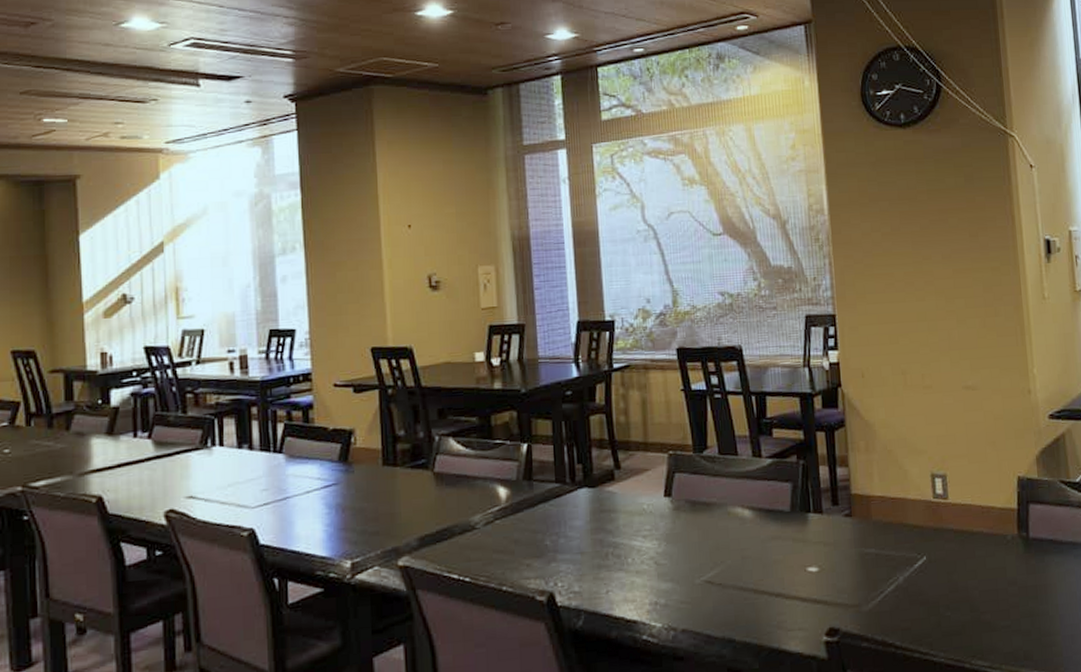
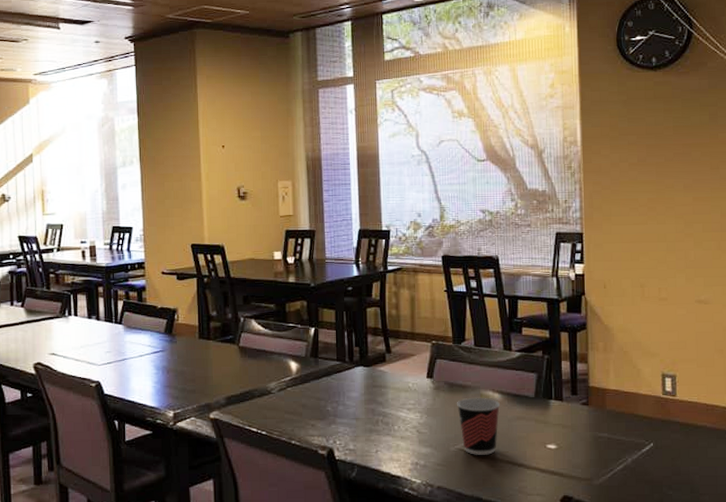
cup: none [701,516,752,587] -> present [457,398,501,455]

